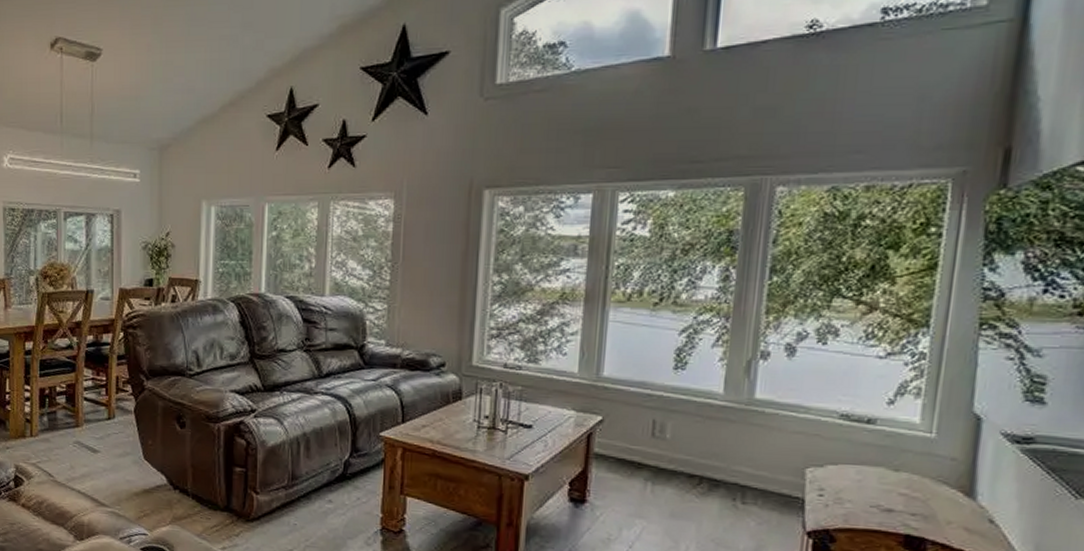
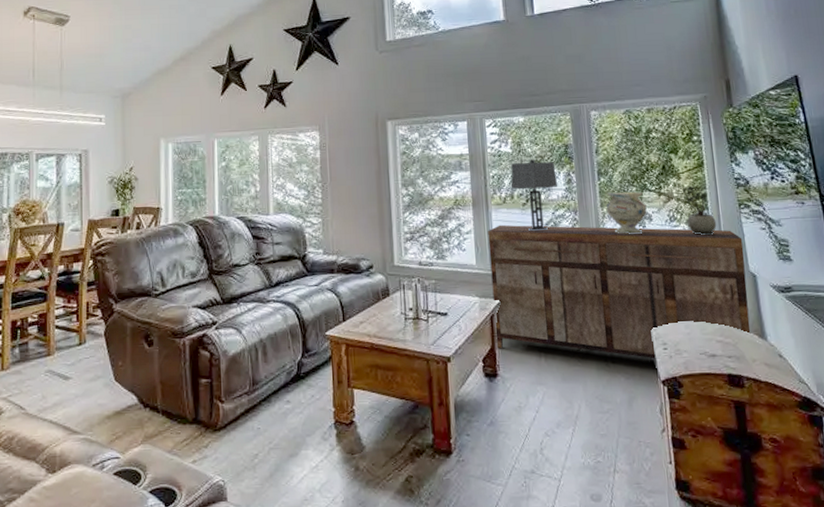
sideboard: none [590,327,973,506] -> present [488,224,751,359]
table lamp: none [641,247,709,339] -> present [511,159,558,232]
decorative vase: none [773,296,834,352] -> present [606,191,647,234]
potted plant: none [882,289,938,362] -> present [677,182,717,236]

